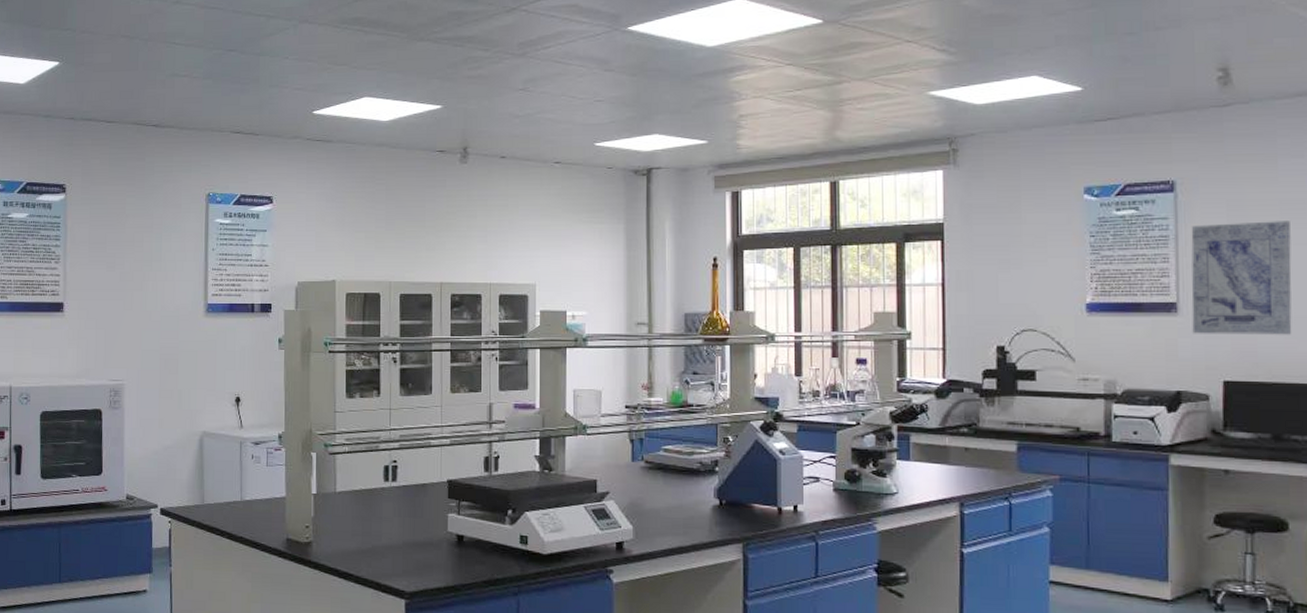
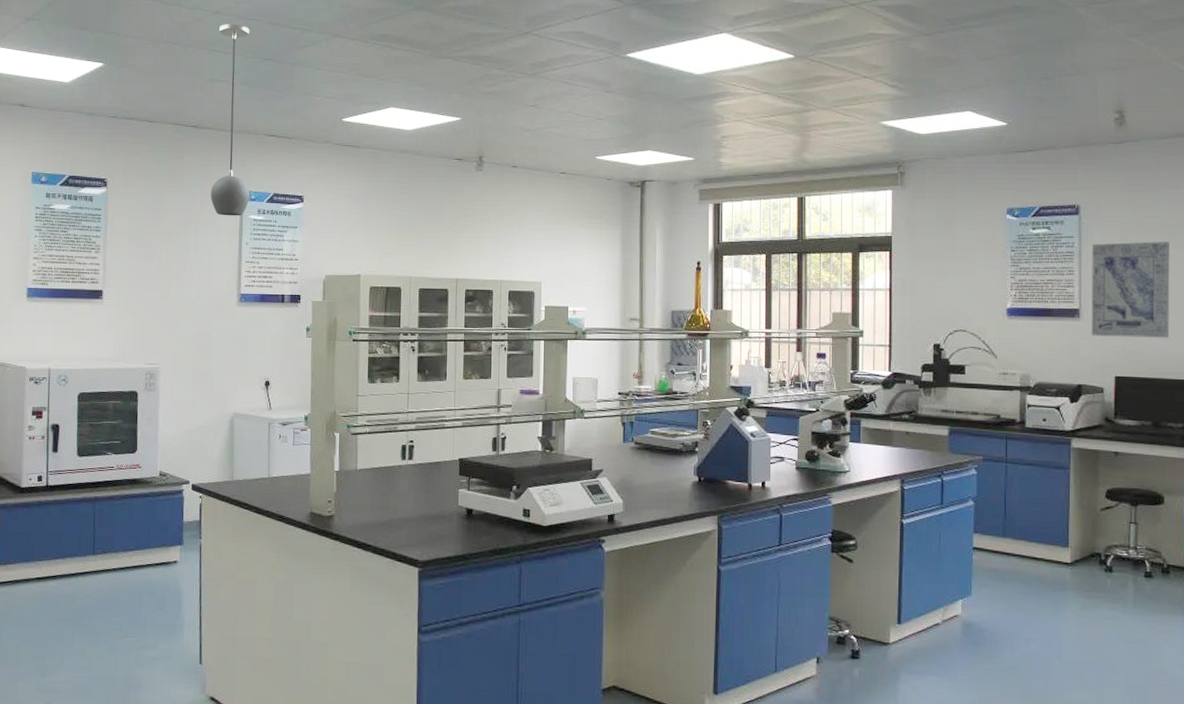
light fixture: none [173,14,216,221] -> present [210,24,250,216]

